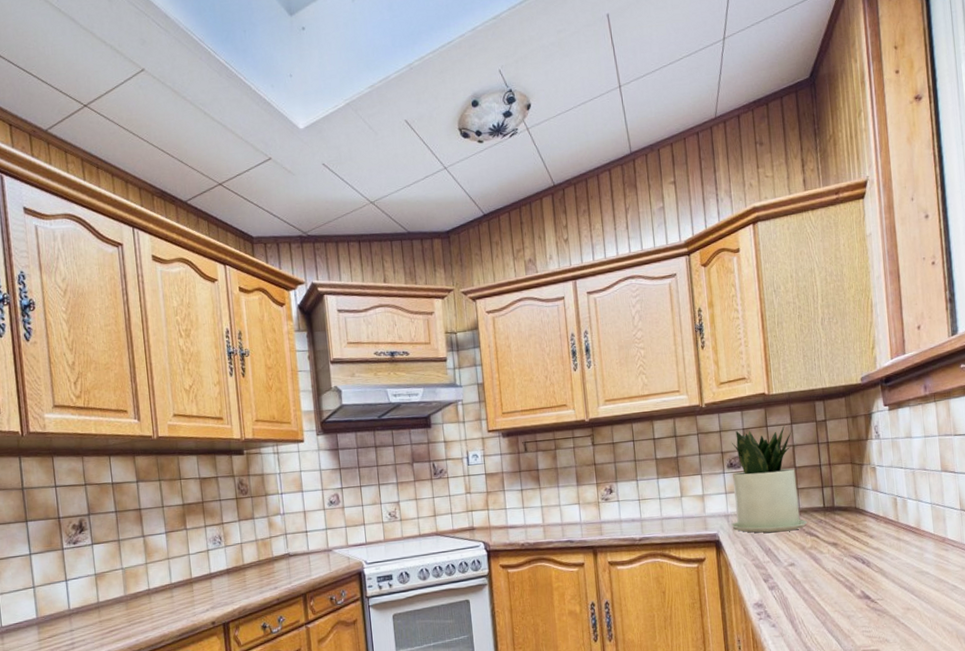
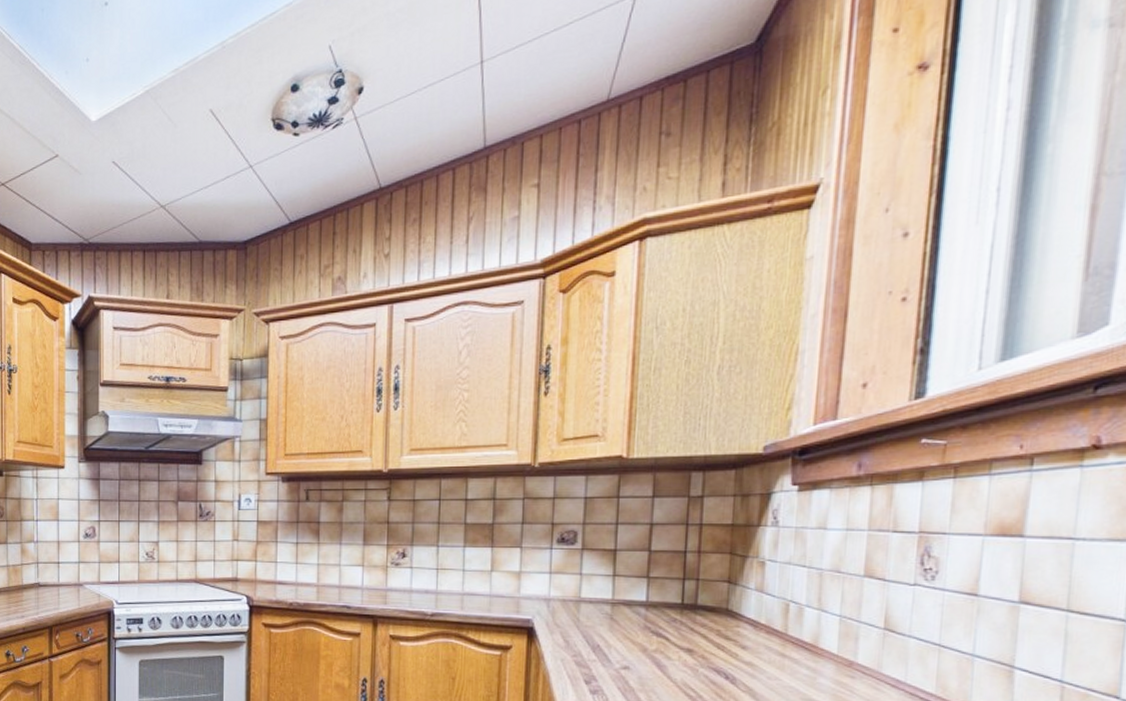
planter: present [731,426,808,533] -> none [551,498,657,628]

